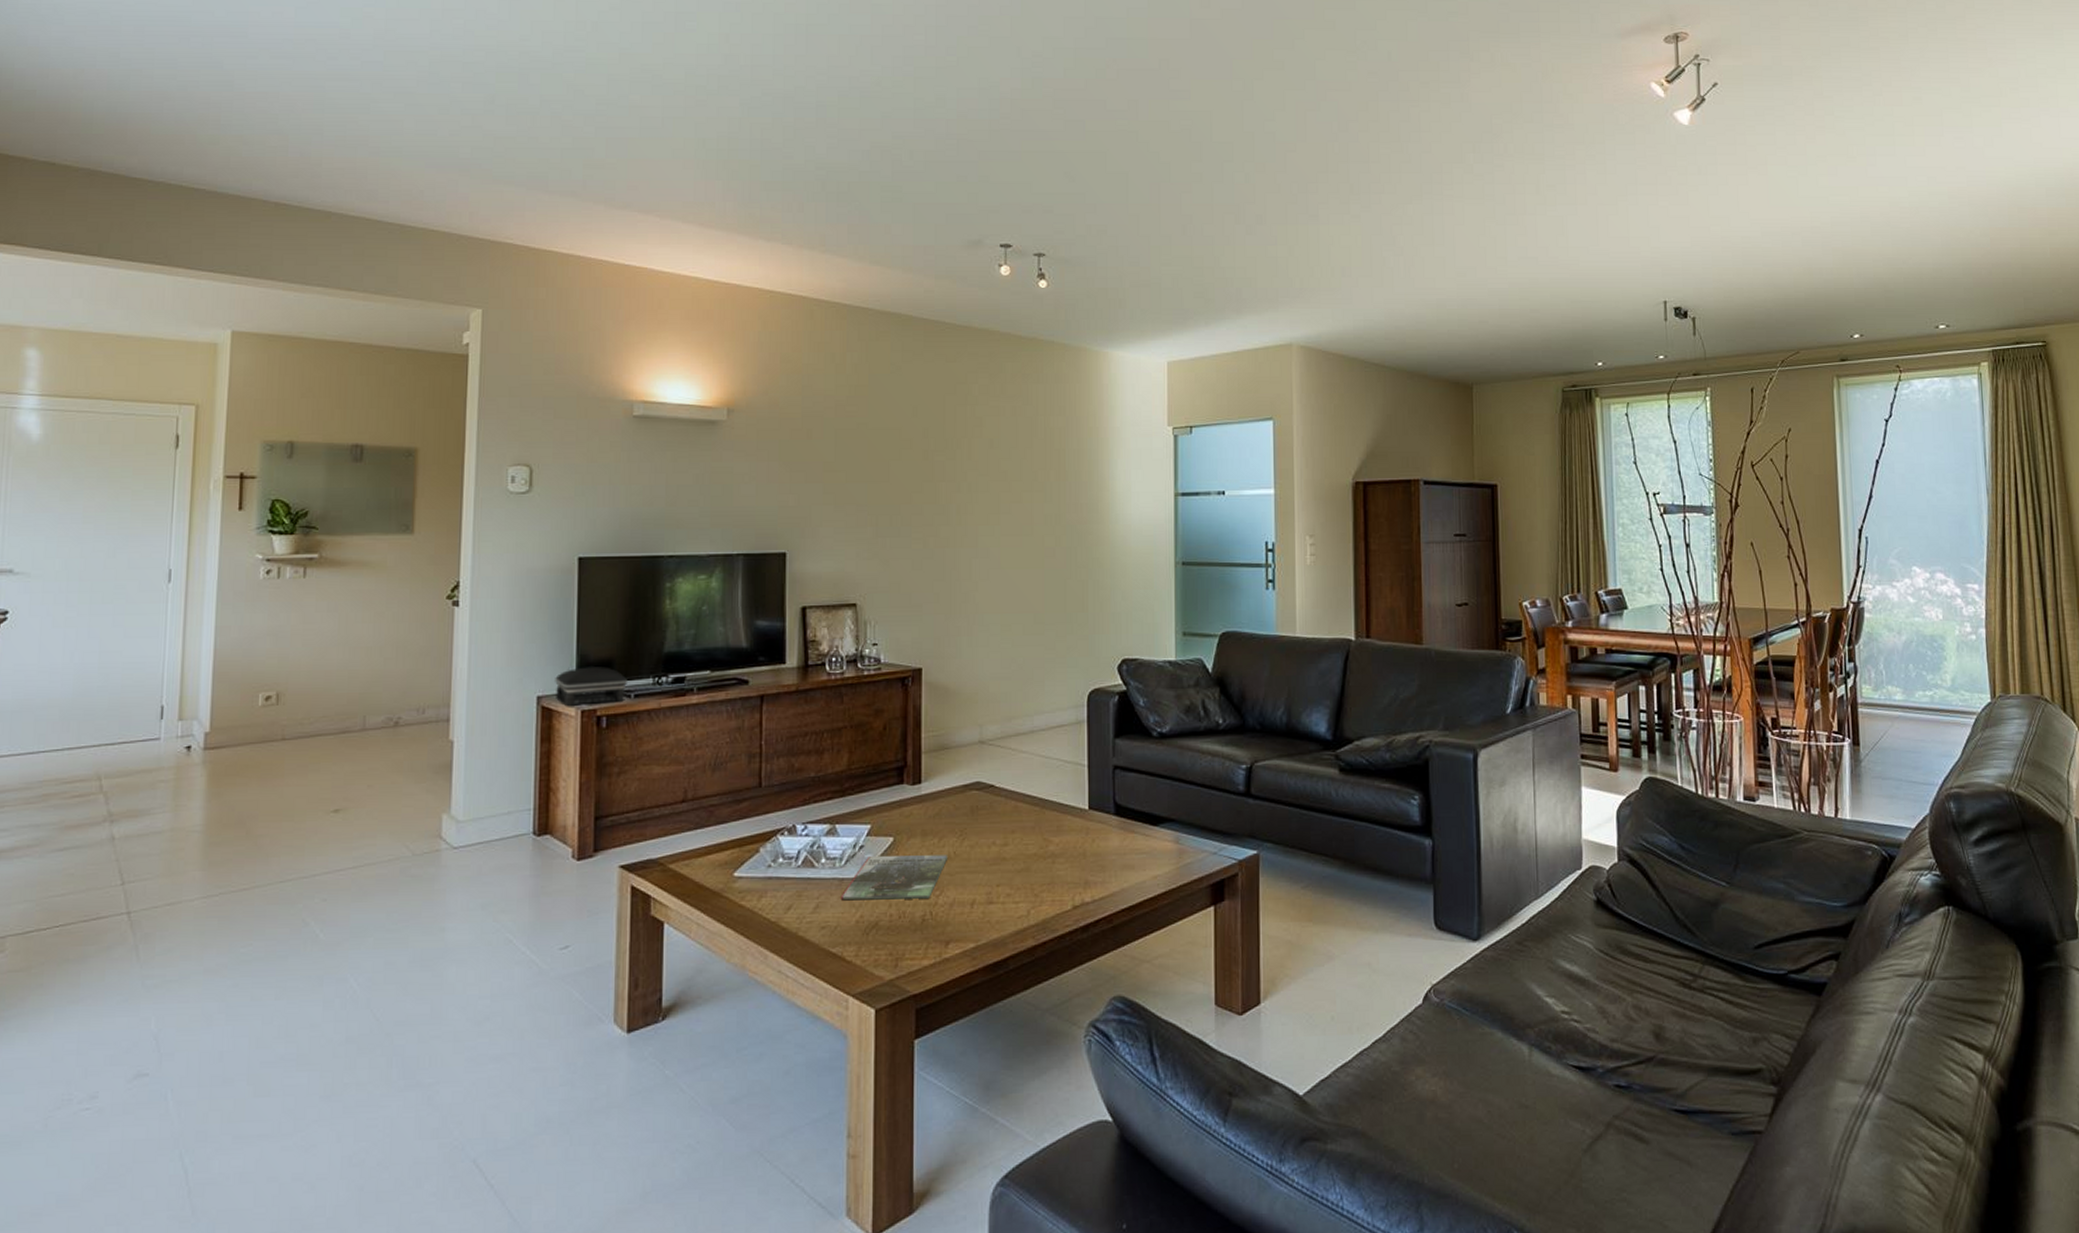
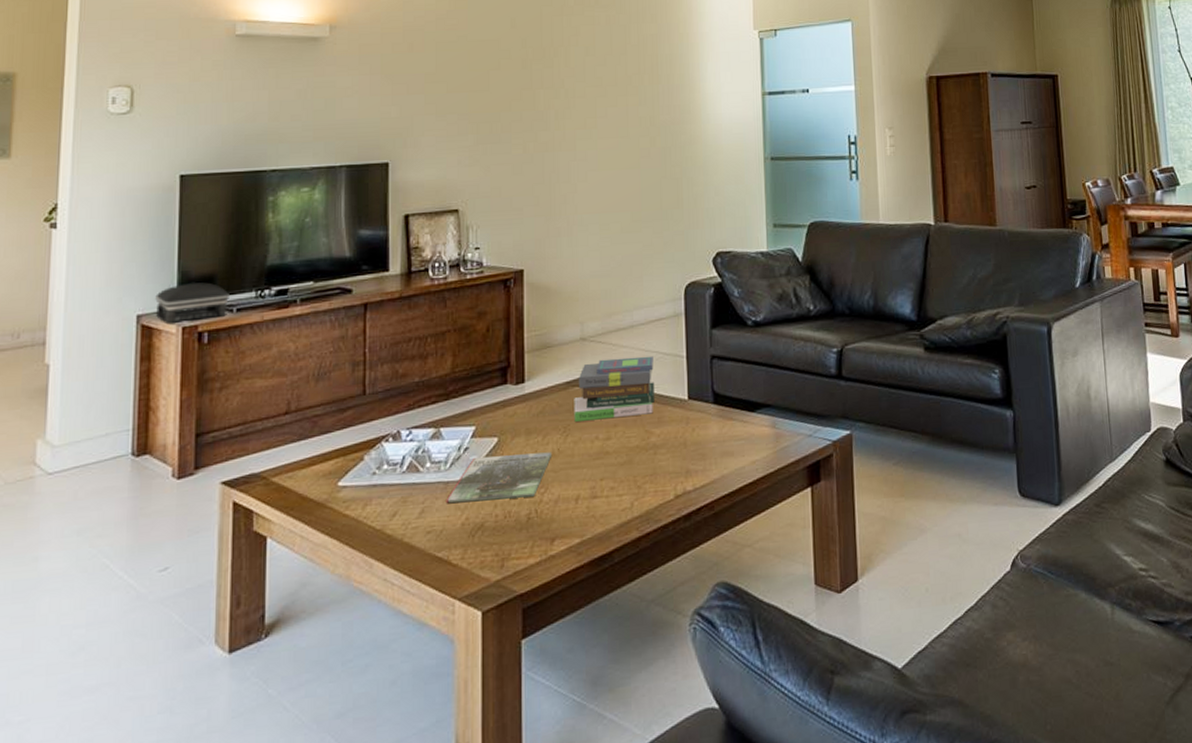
books: none [971,763,1054,825] -> present [574,355,654,422]

